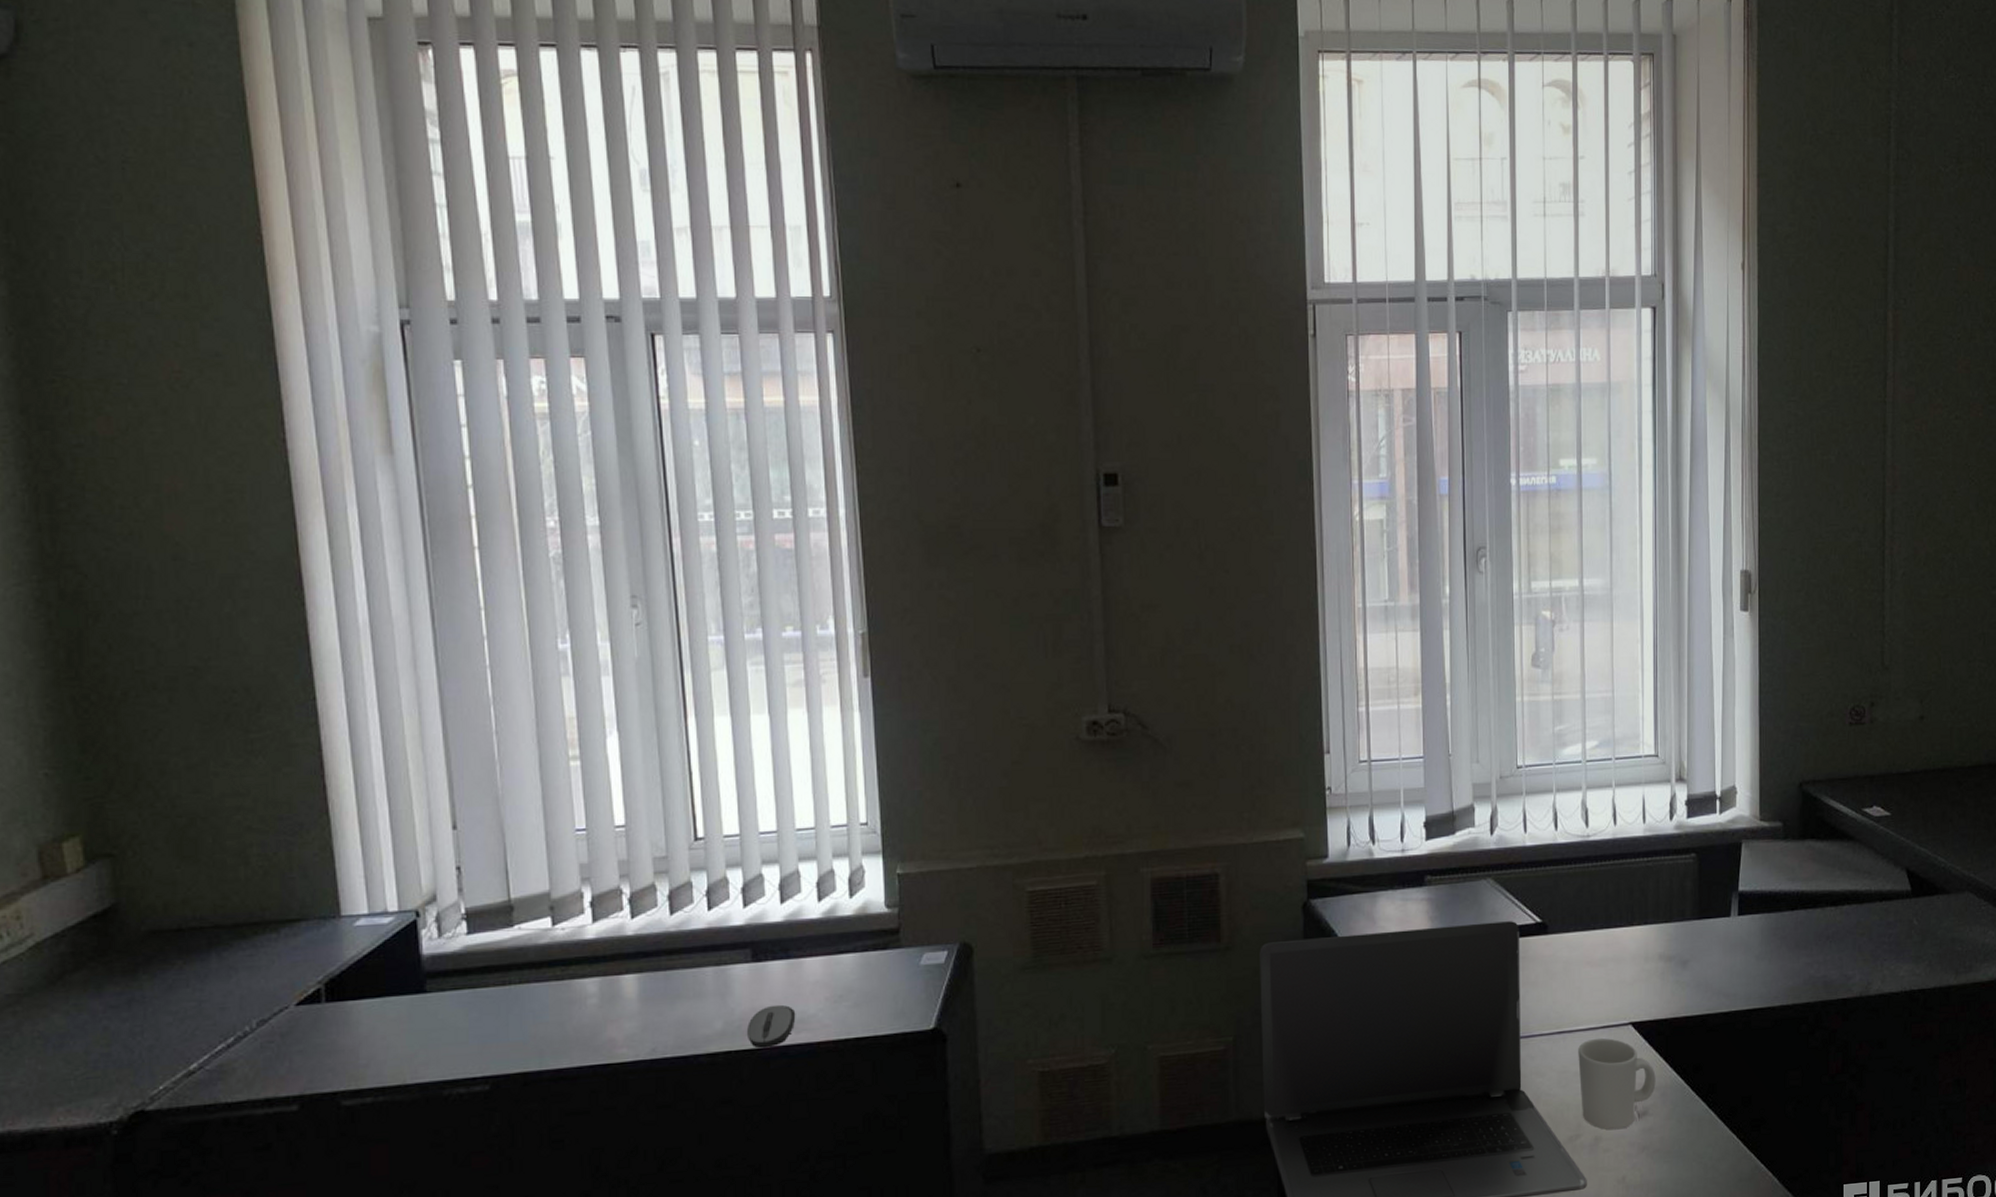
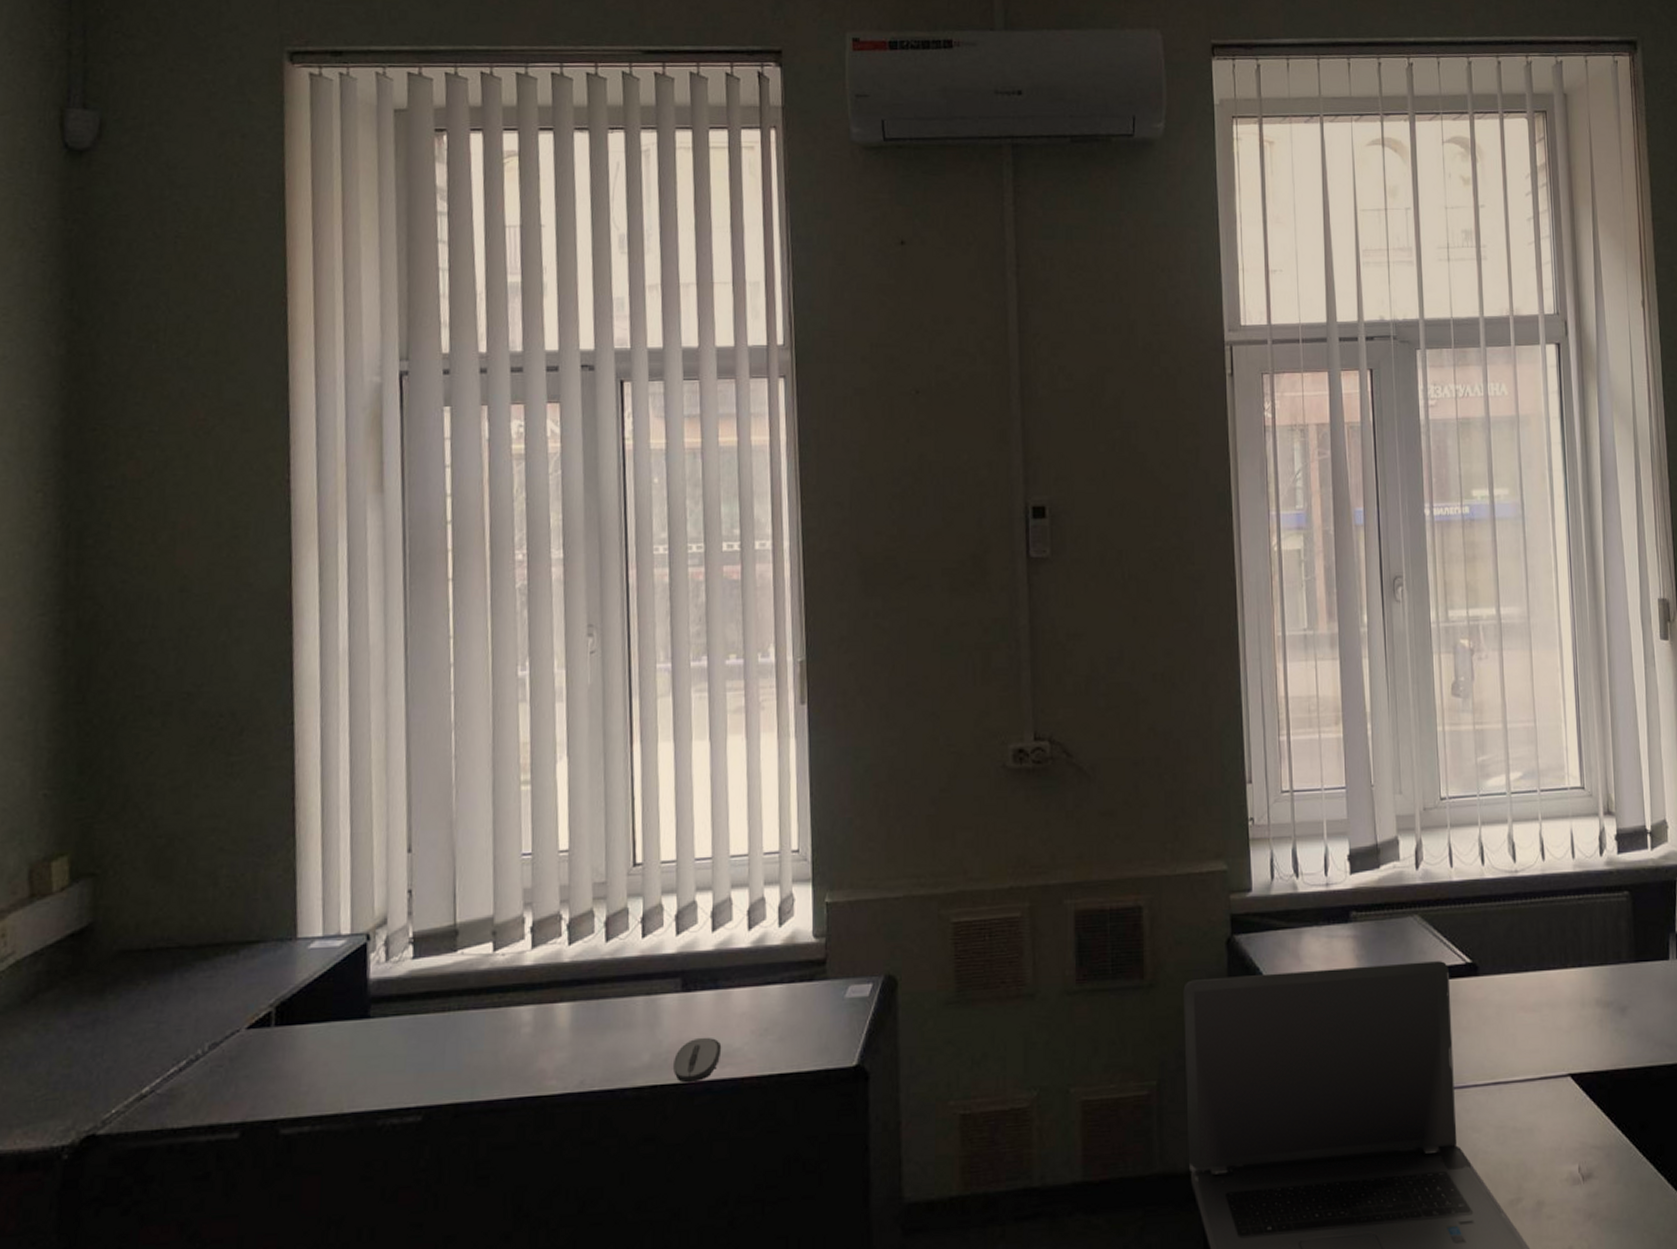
mug: present [1578,1038,1656,1130] -> none [1515,1090,1600,1194]

